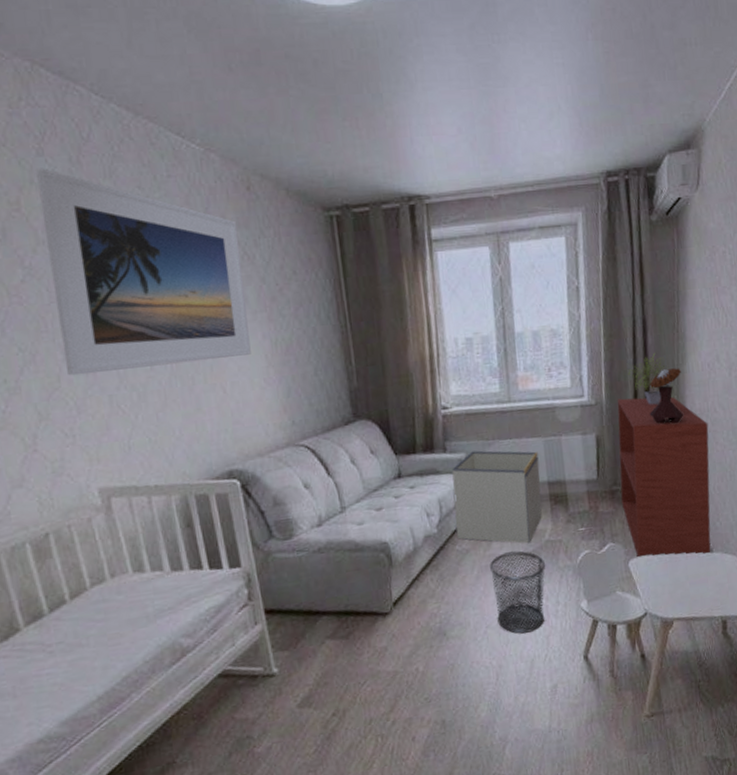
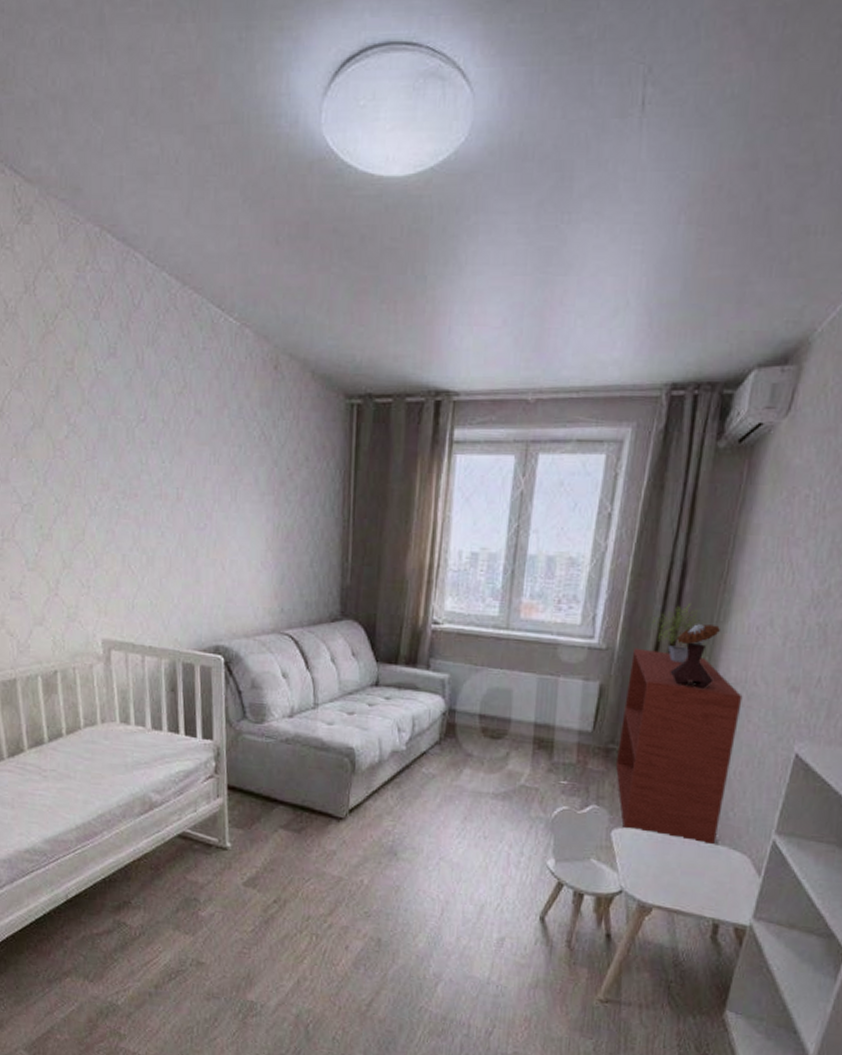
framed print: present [36,168,251,376] -> none [90,331,260,536]
storage bin: present [452,450,542,544] -> none [425,674,529,784]
waste bin: present [490,550,546,634] -> none [452,787,516,877]

